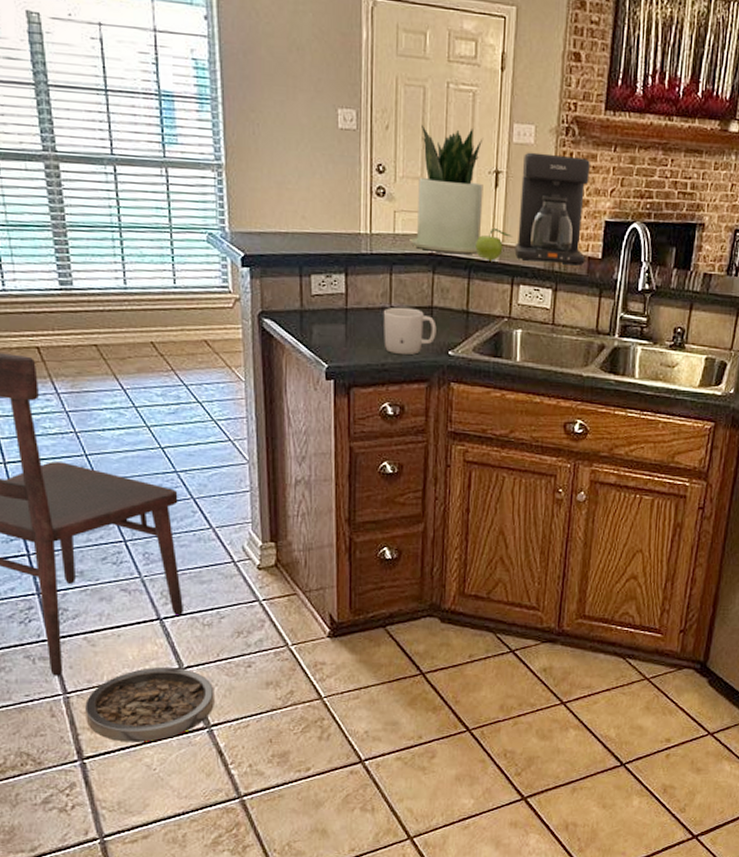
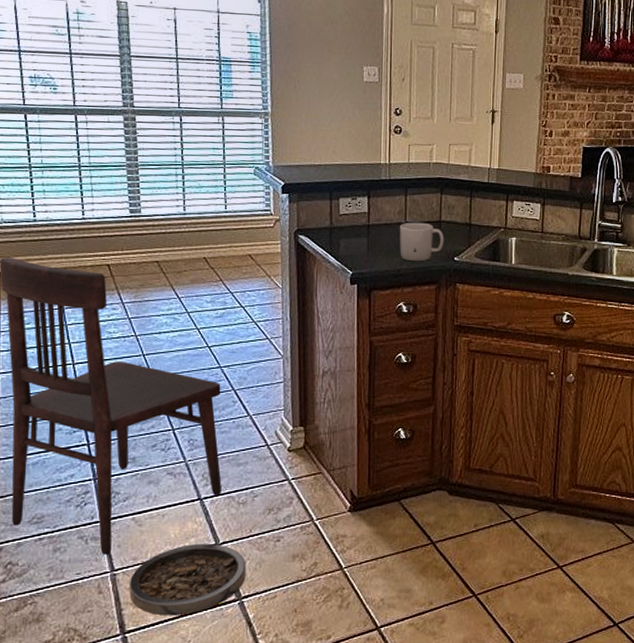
planter: present [410,124,484,254] -> none [422,76,482,178]
fruit: present [475,227,512,260] -> none [476,155,506,181]
coffee maker: present [514,152,590,266] -> none [509,95,569,184]

